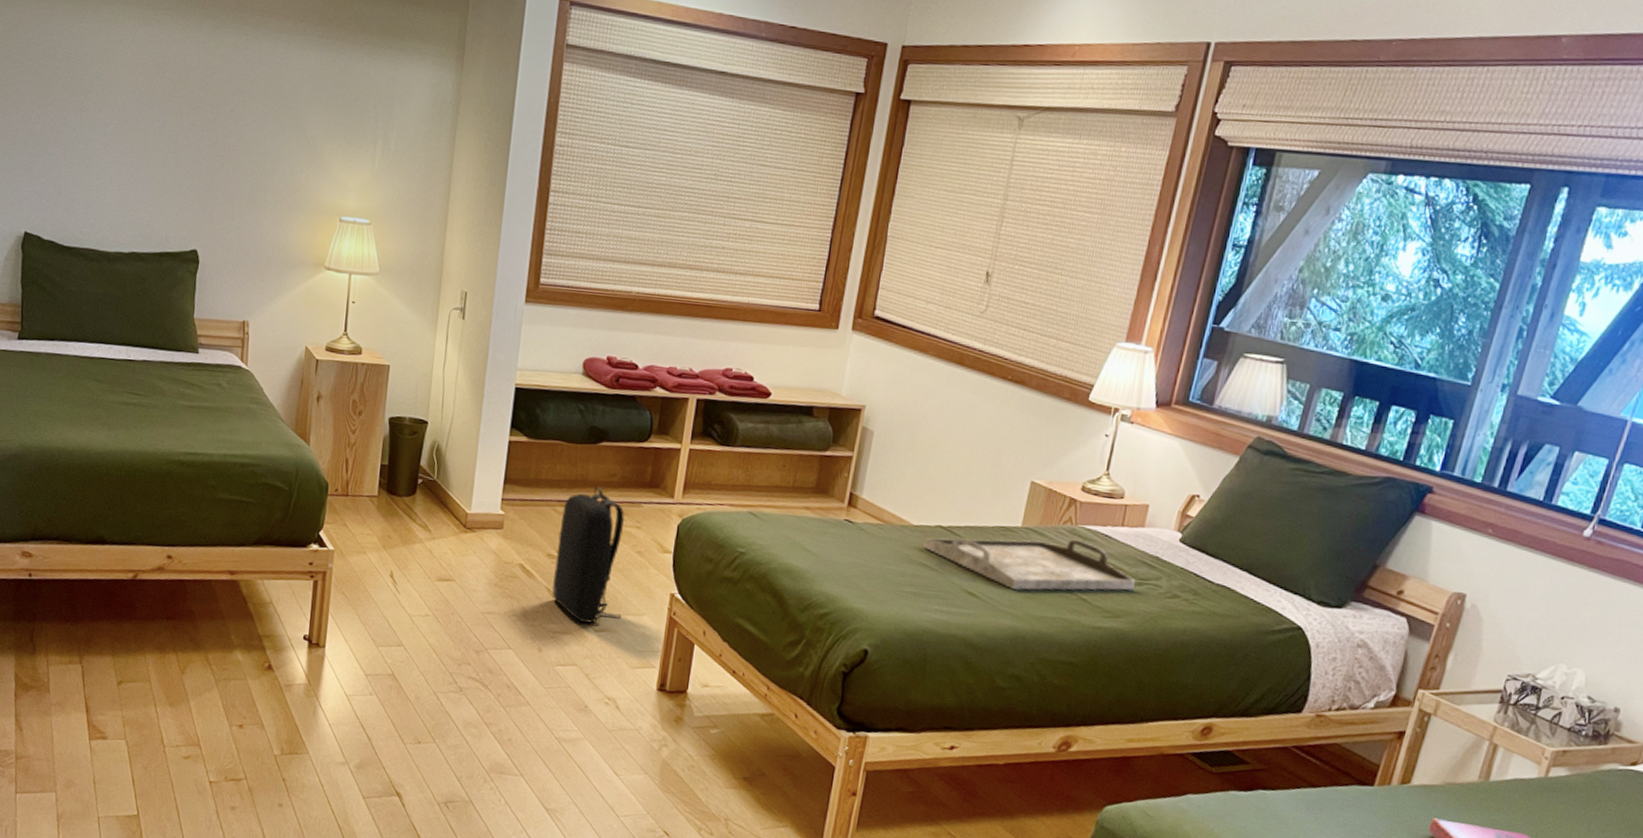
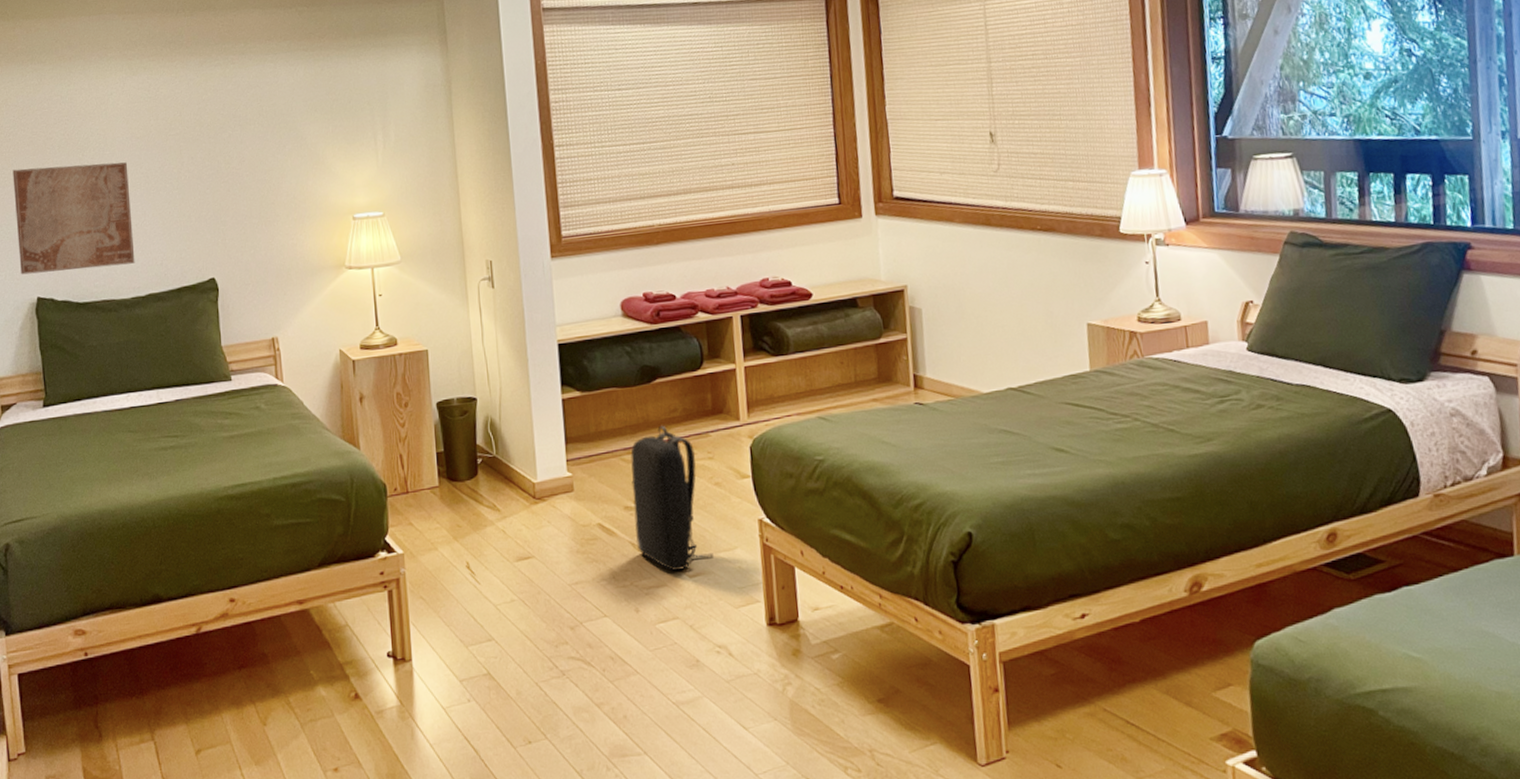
wall art: none [11,98,128,219] -> present [12,162,135,275]
serving tray: present [923,537,1135,591] -> none [999,371,1217,436]

